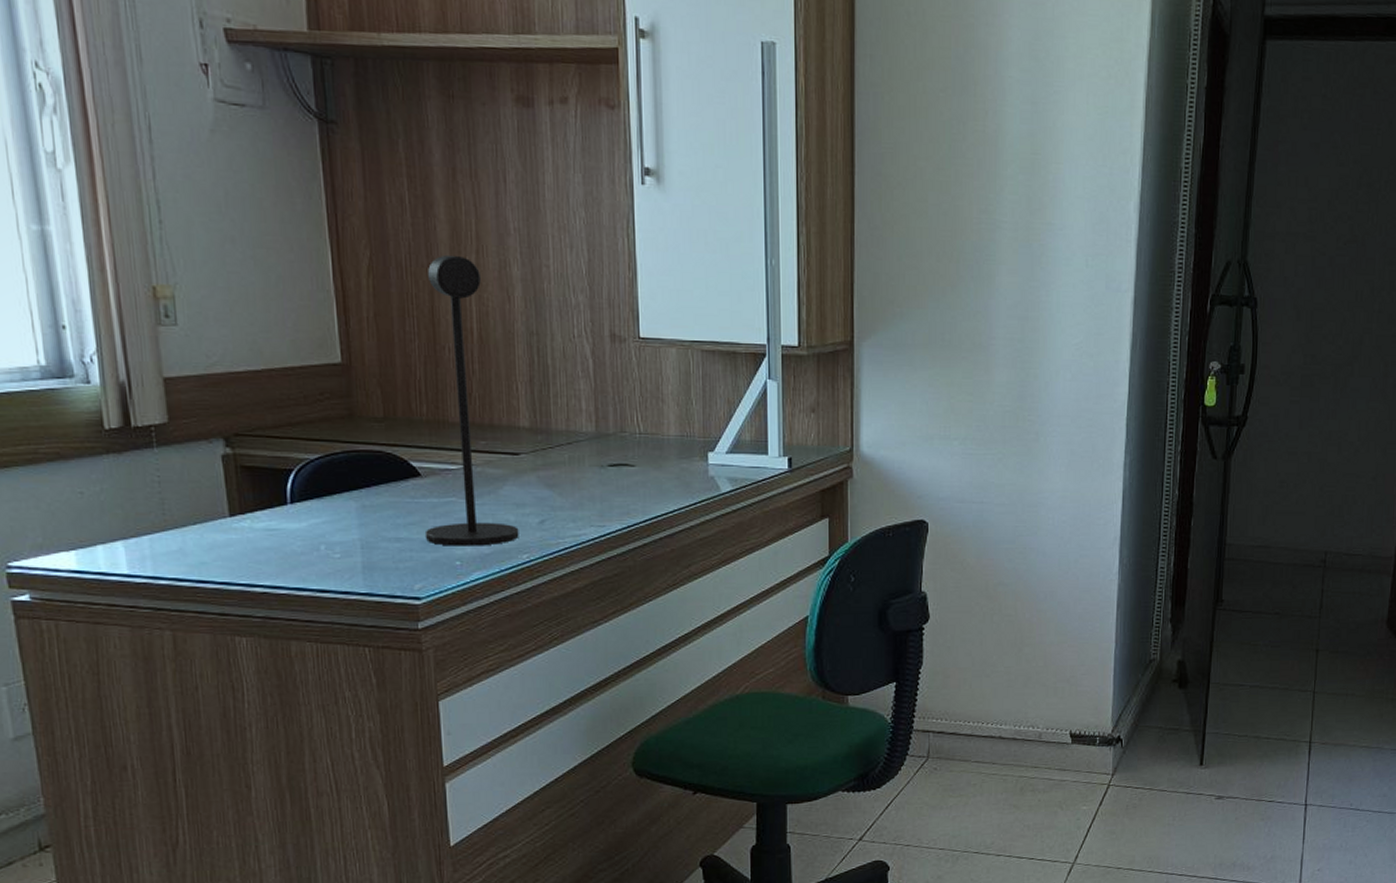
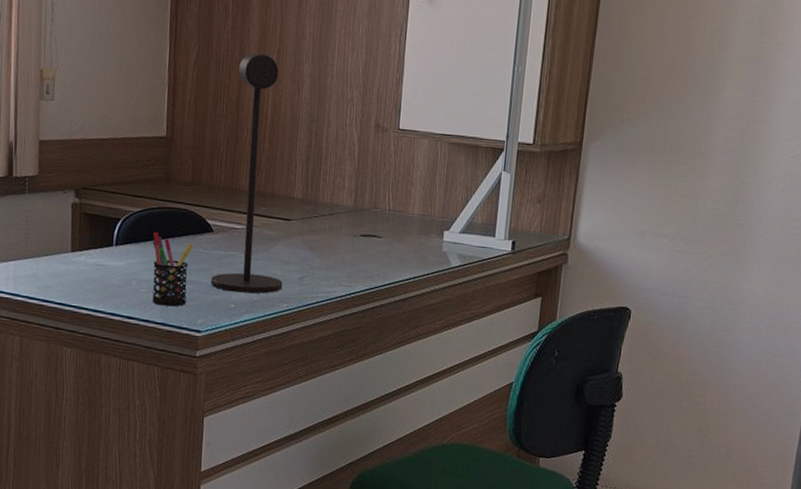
pen holder: none [340,481,397,572] -> present [152,231,193,307]

